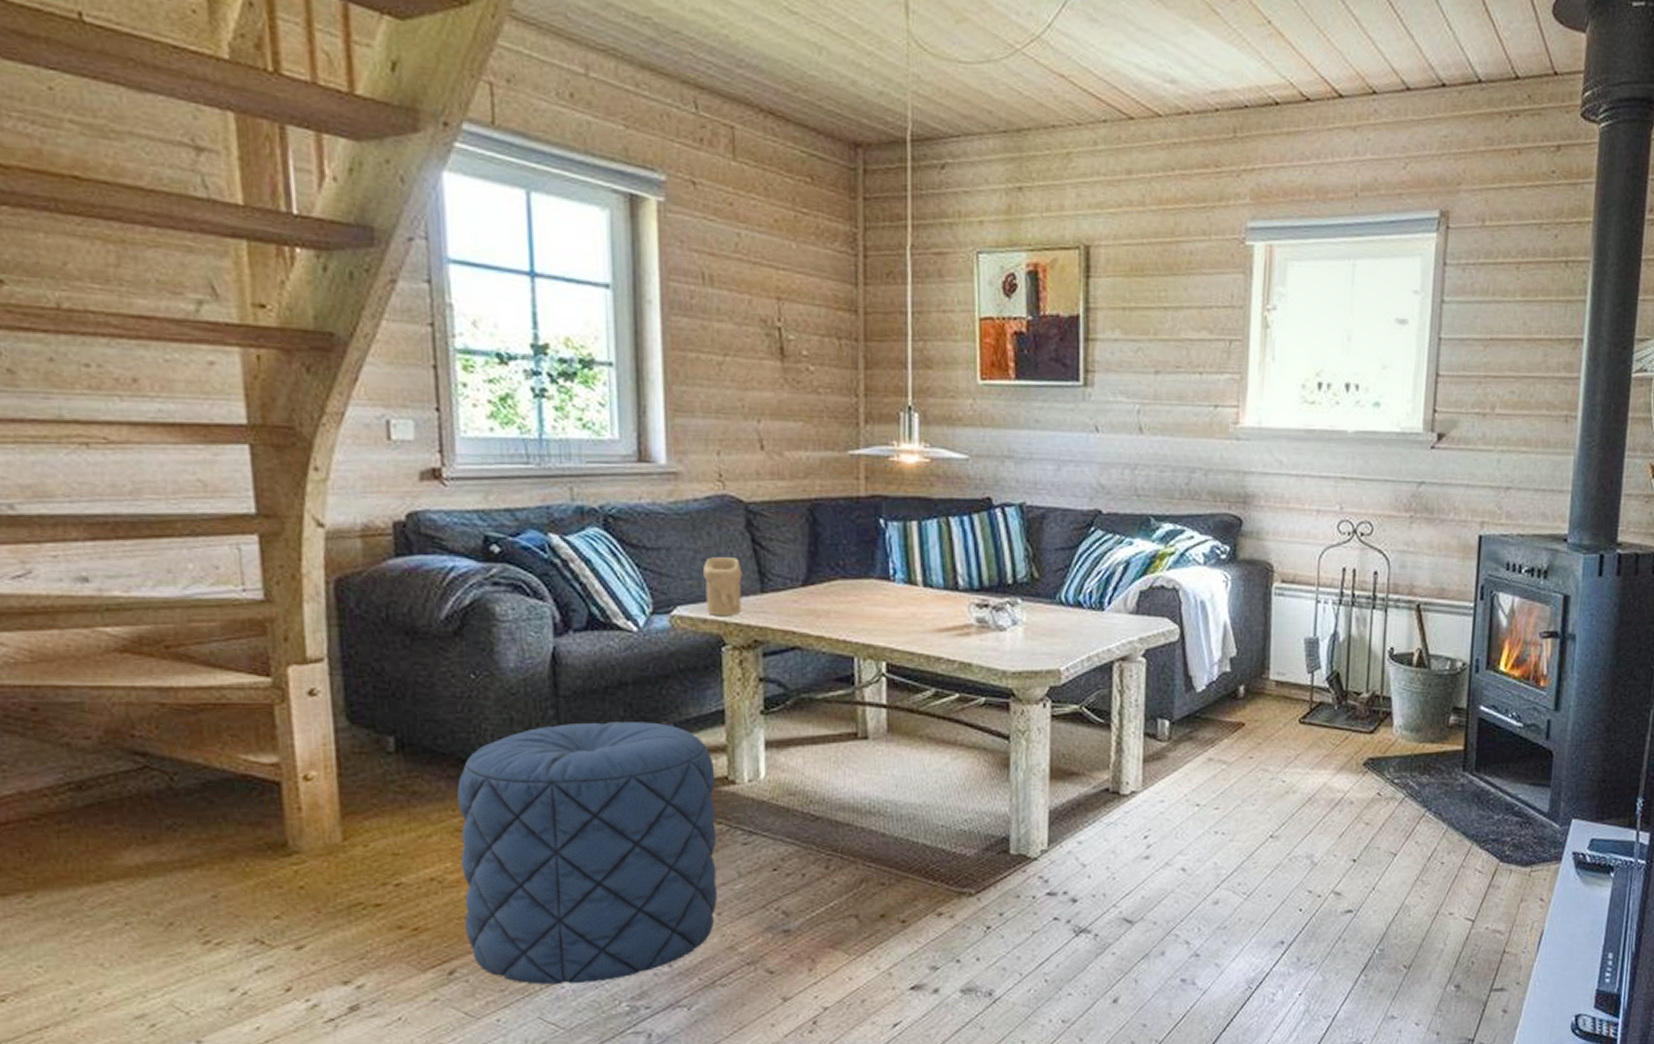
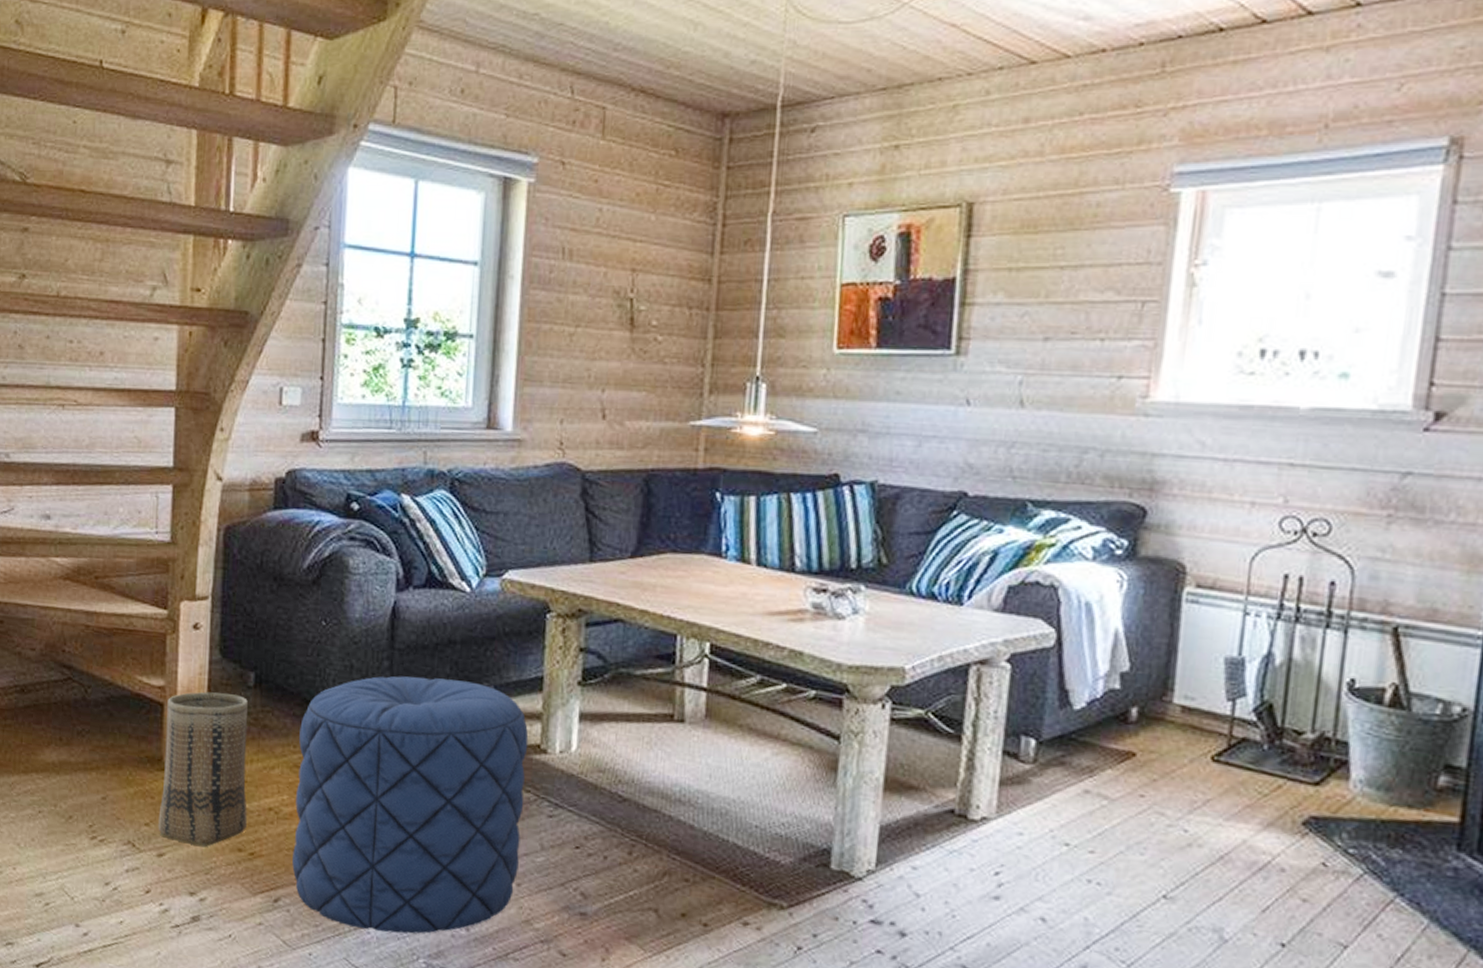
basket: none [285,763,405,931] -> present [158,692,248,847]
candle: present [704,557,742,616] -> none [535,524,574,583]

